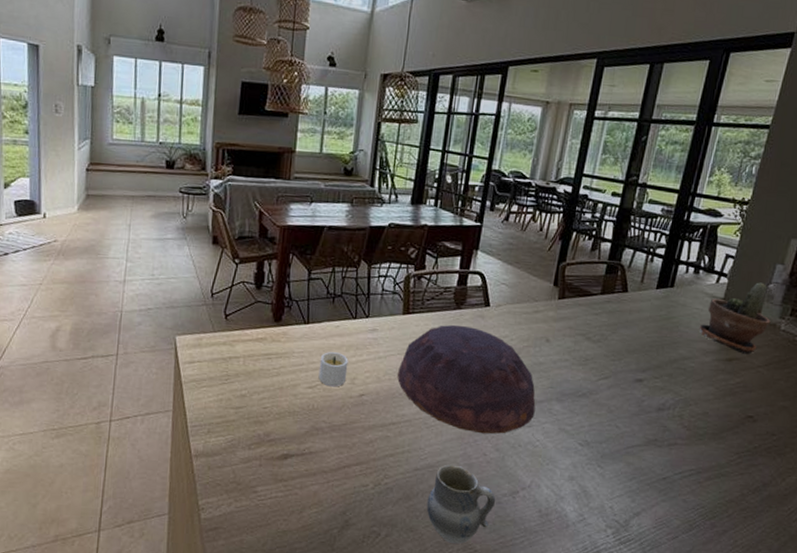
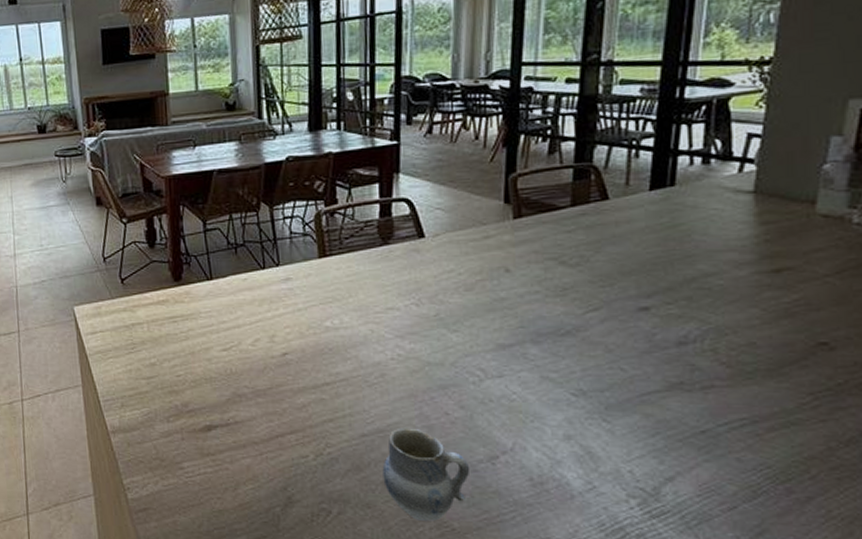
candle: present [318,352,348,387] -> none [230,309,265,347]
bowl: present [397,324,536,434] -> none [323,263,505,389]
potted plant: present [699,282,771,355] -> none [722,163,835,263]

